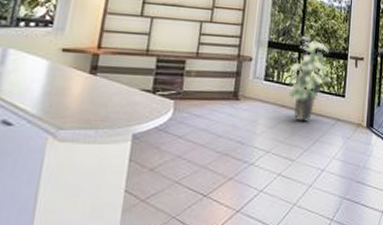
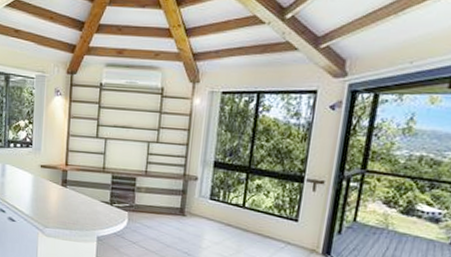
indoor plant: present [287,35,330,122] -> none [233,156,283,242]

